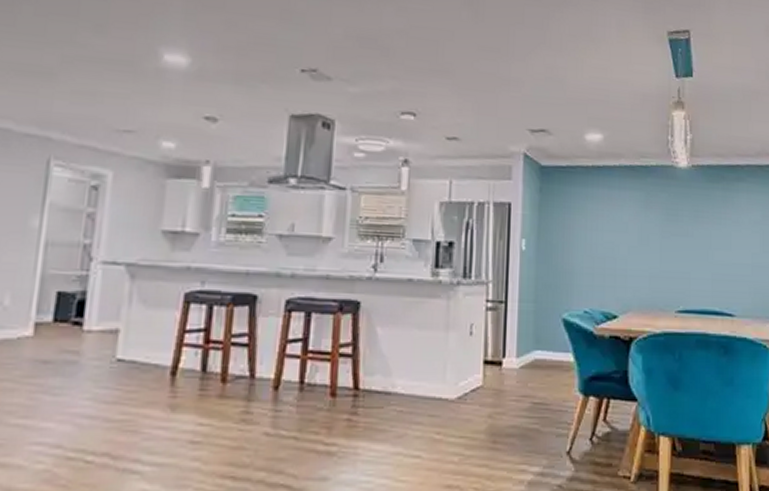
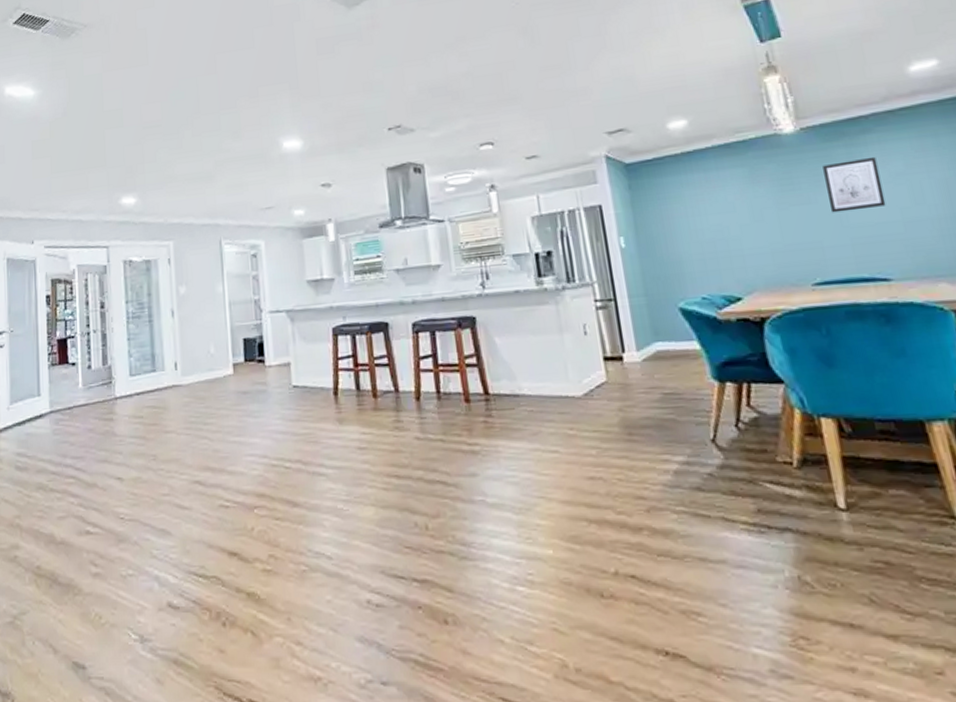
wall art: none [701,203,743,249] -> present [822,156,886,213]

